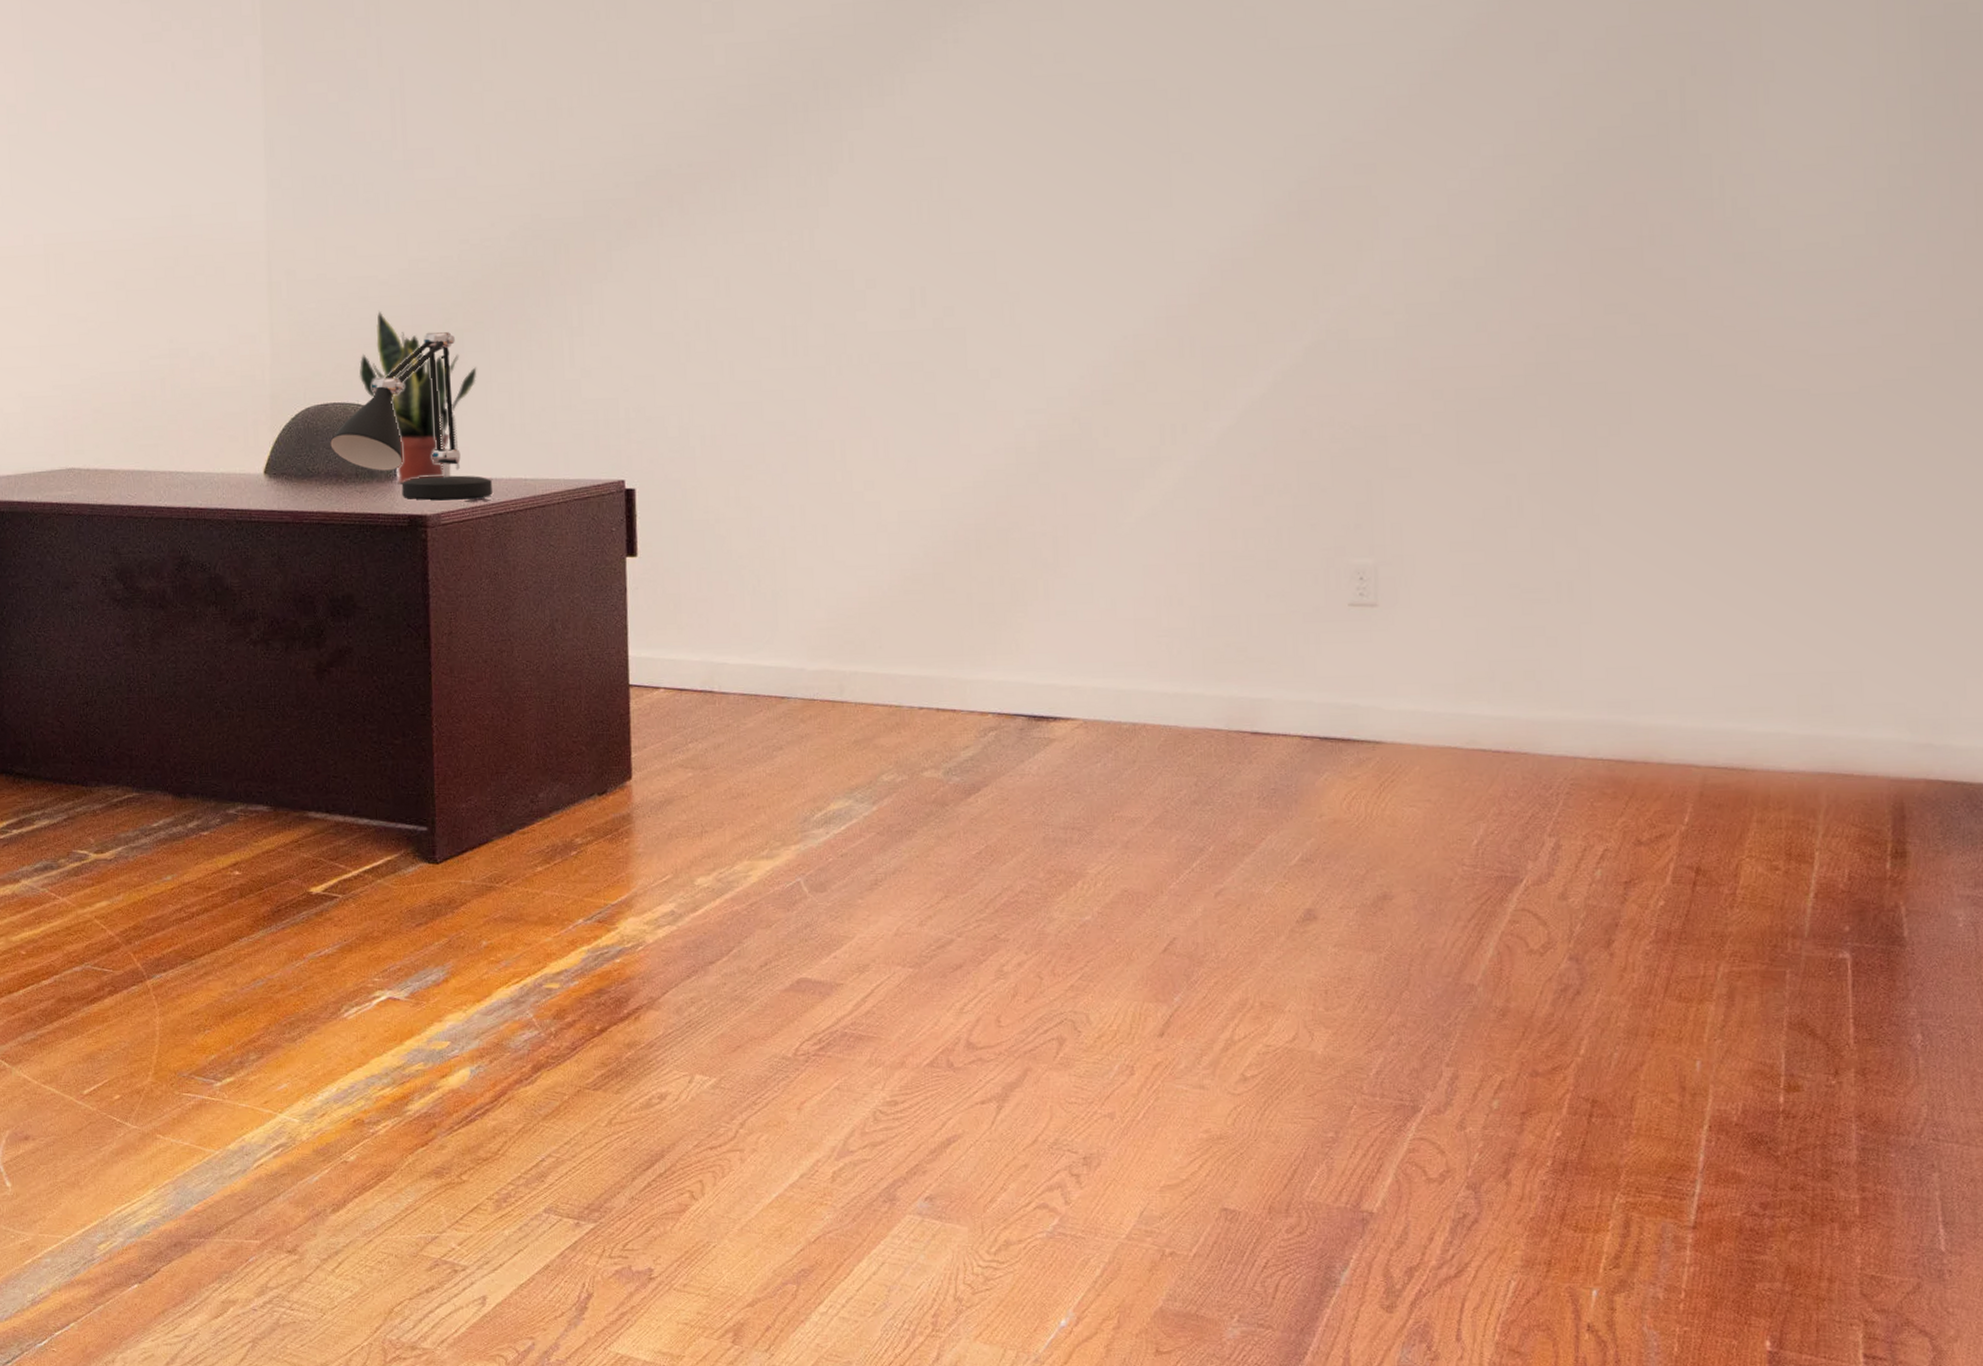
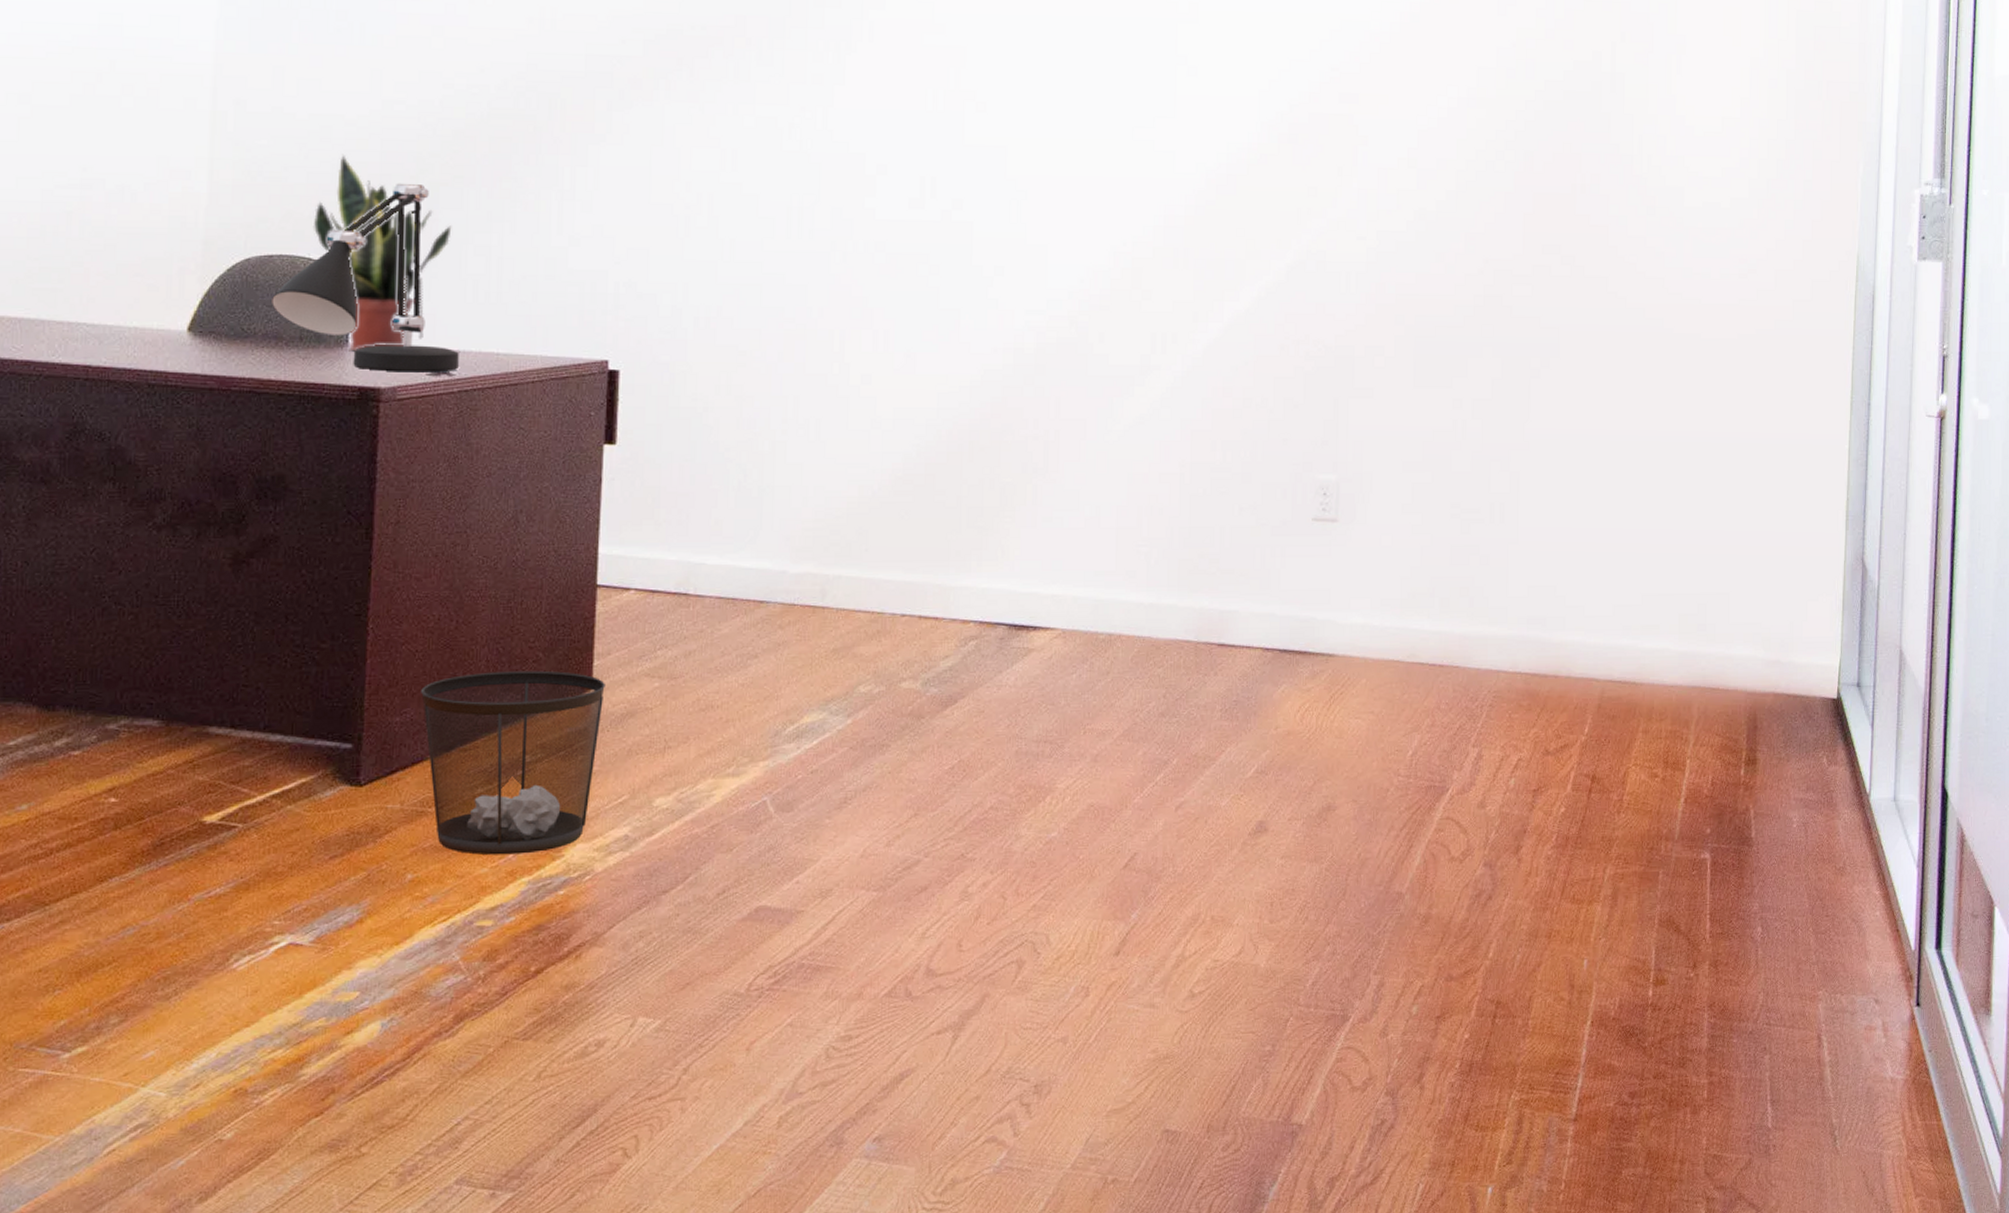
waste bin: none [482,762,643,926] -> present [421,670,605,856]

